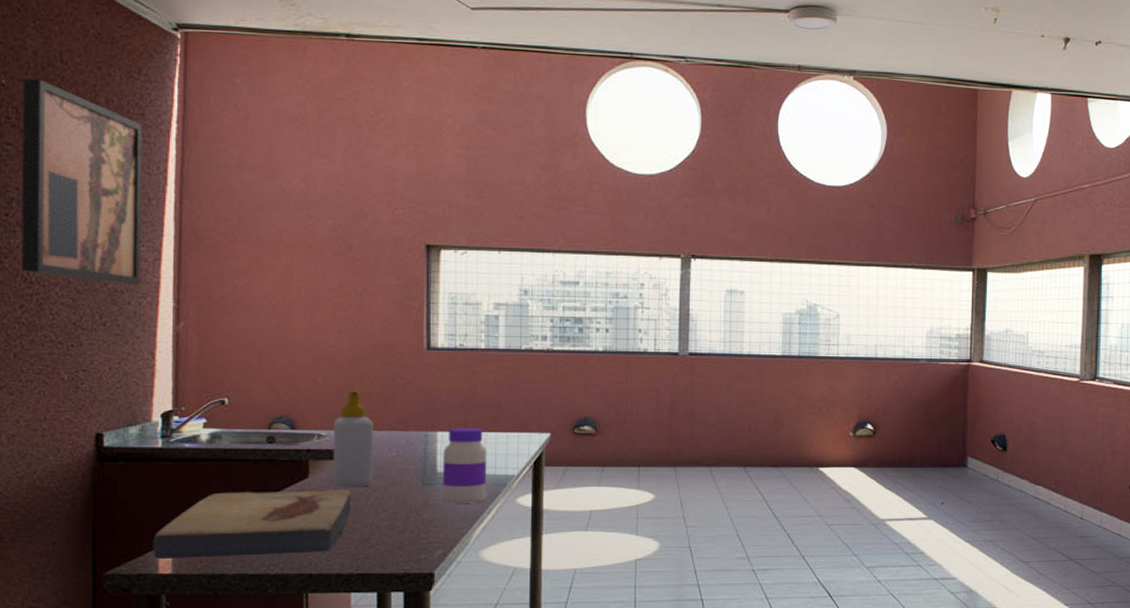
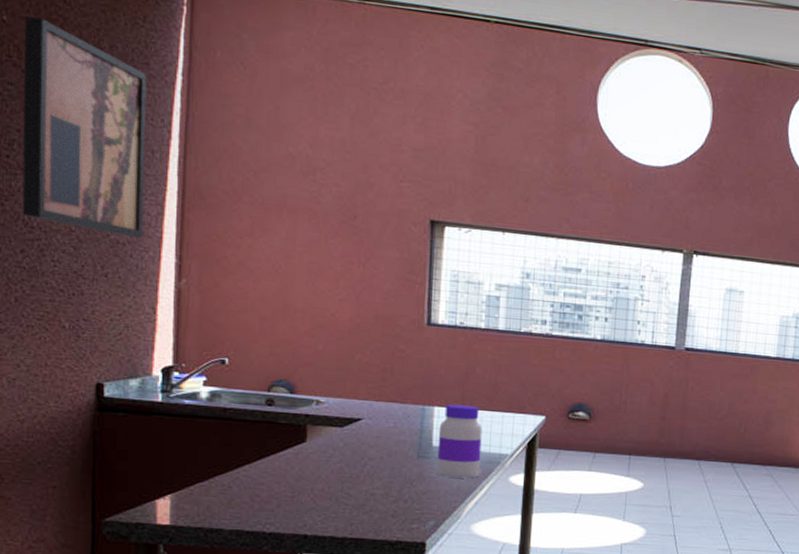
fish fossil: present [153,490,352,559] -> none [151,450,348,515]
soap bottle: present [332,390,373,487] -> none [329,359,372,454]

